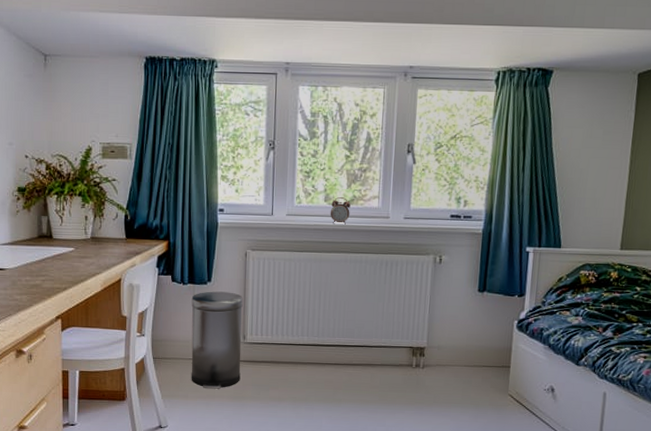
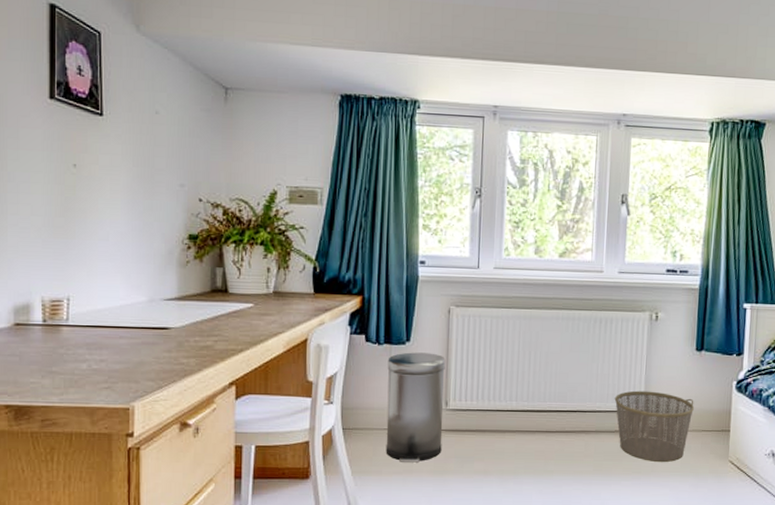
alarm clock: present [330,197,351,225] -> none [540,249,562,279]
basket: none [399,328,476,394] -> present [614,390,694,462]

